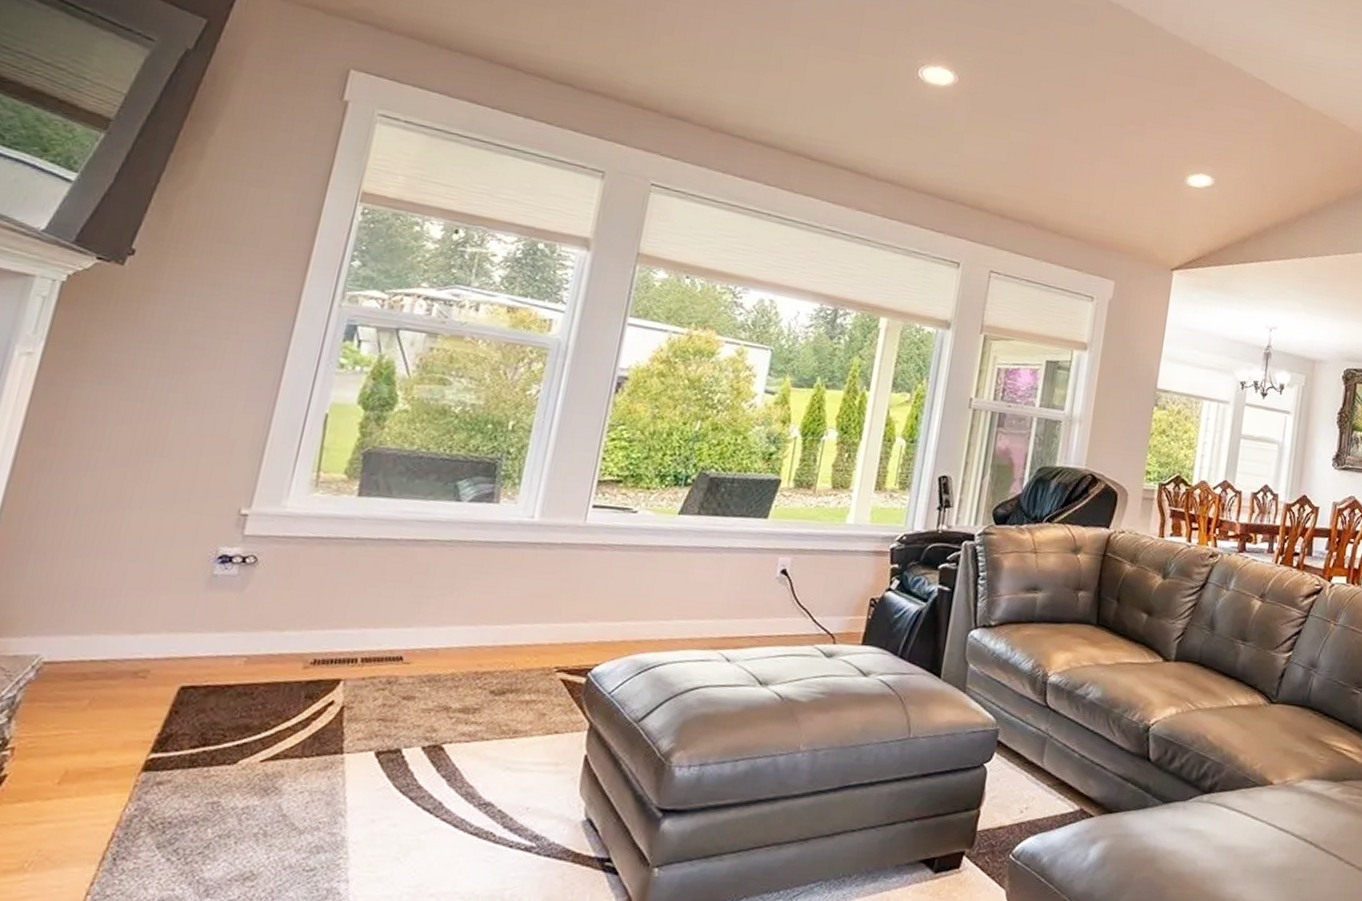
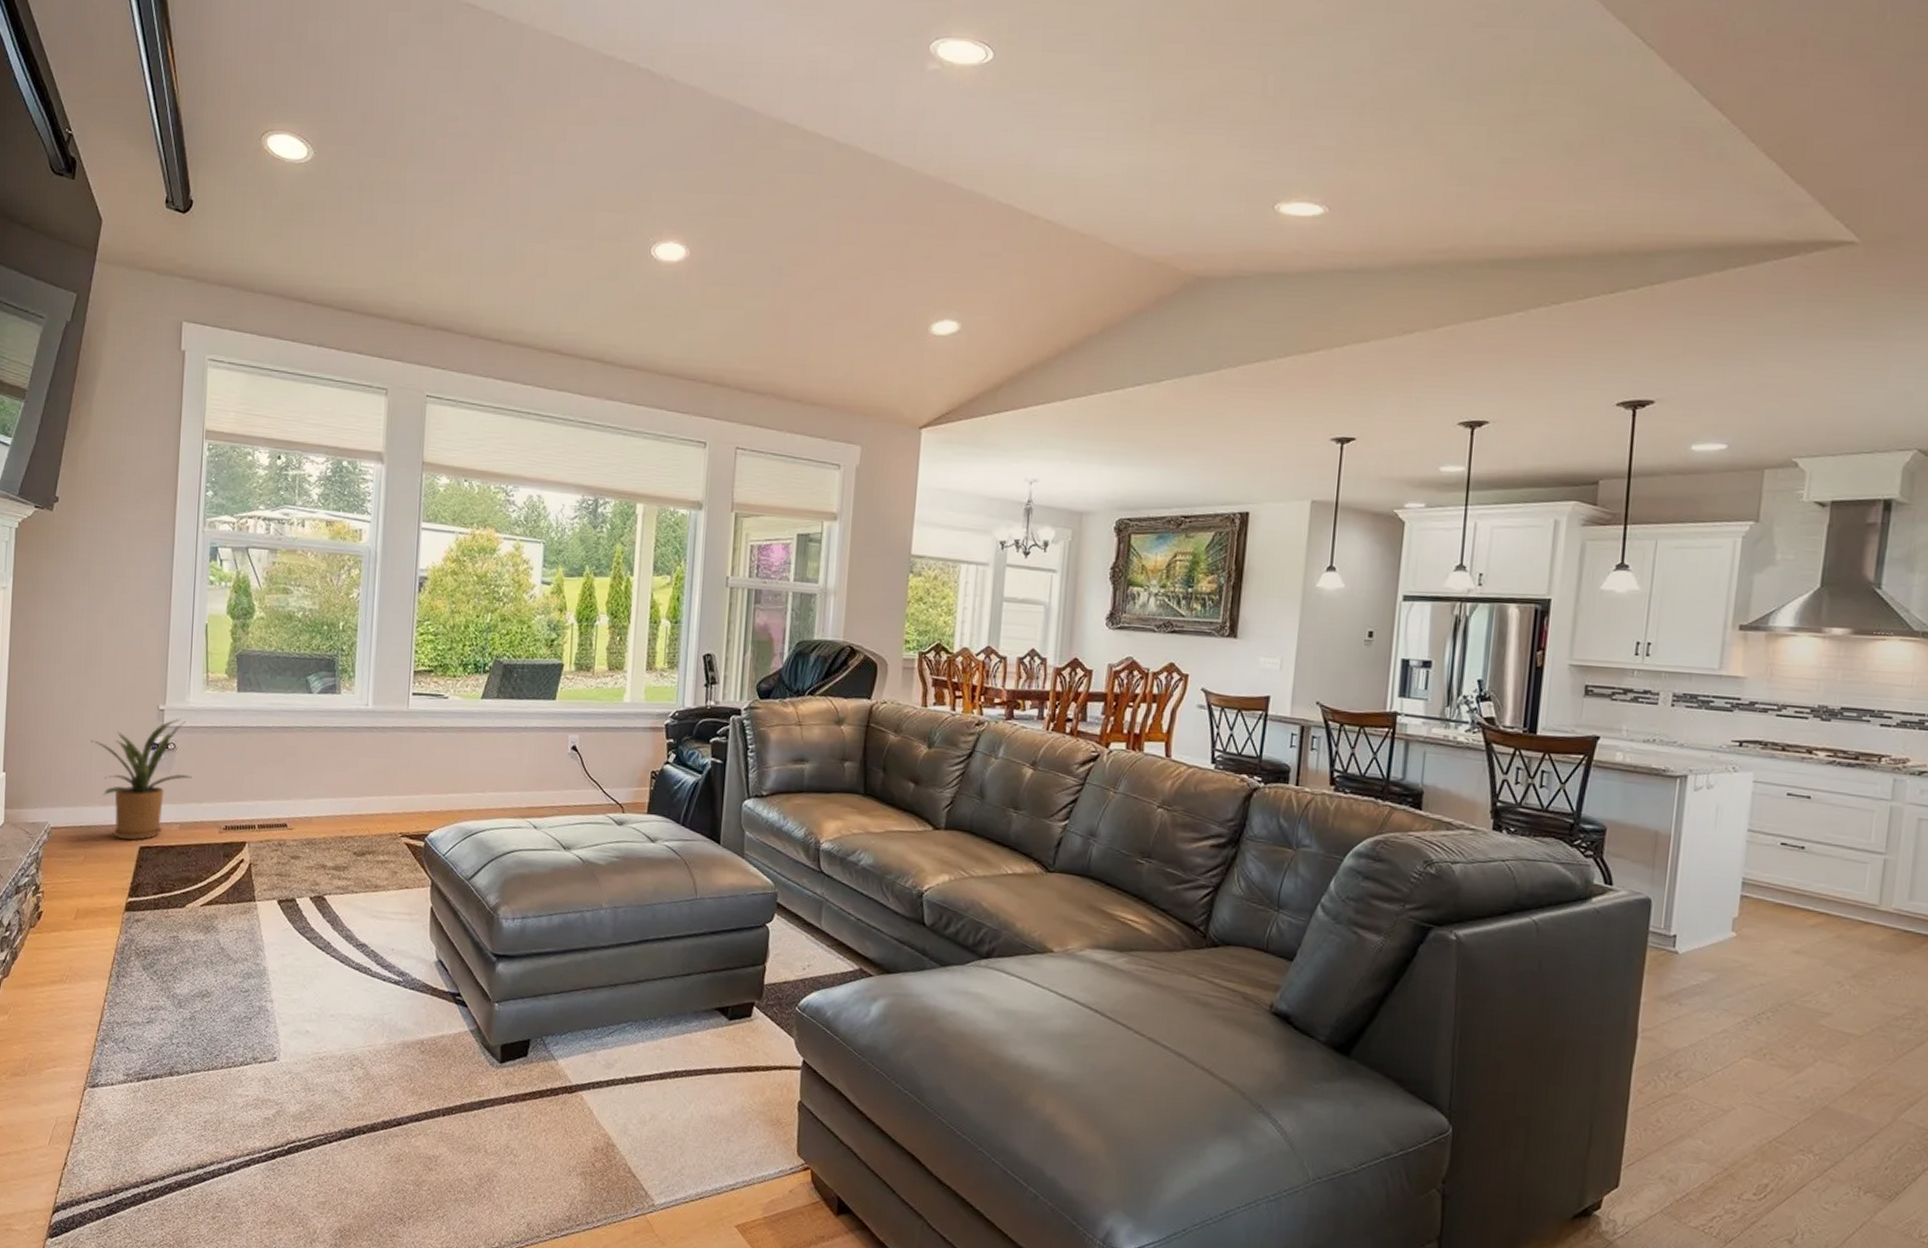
house plant: none [128,525,278,679] -> present [90,718,192,841]

